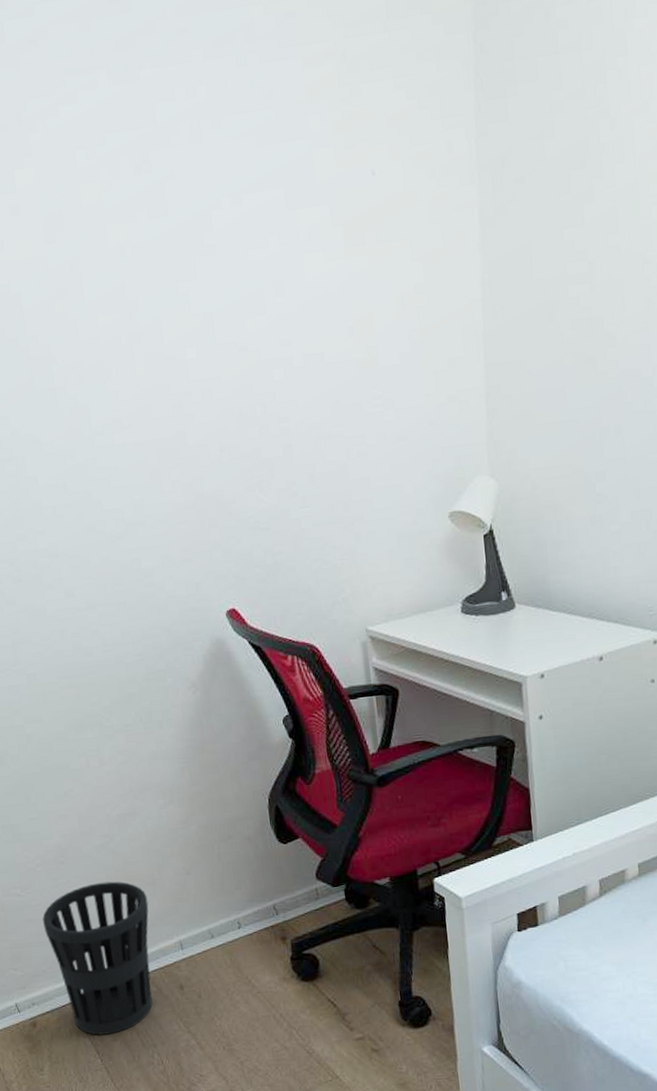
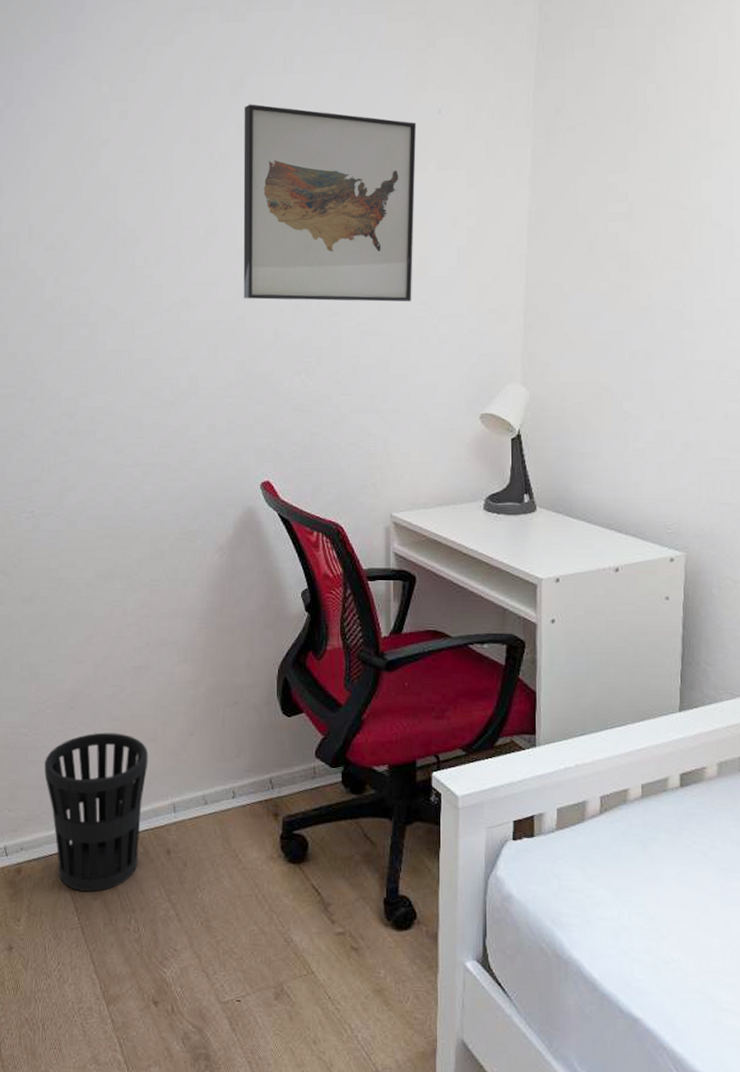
wall art: none [152,183,365,413] -> present [243,104,416,302]

